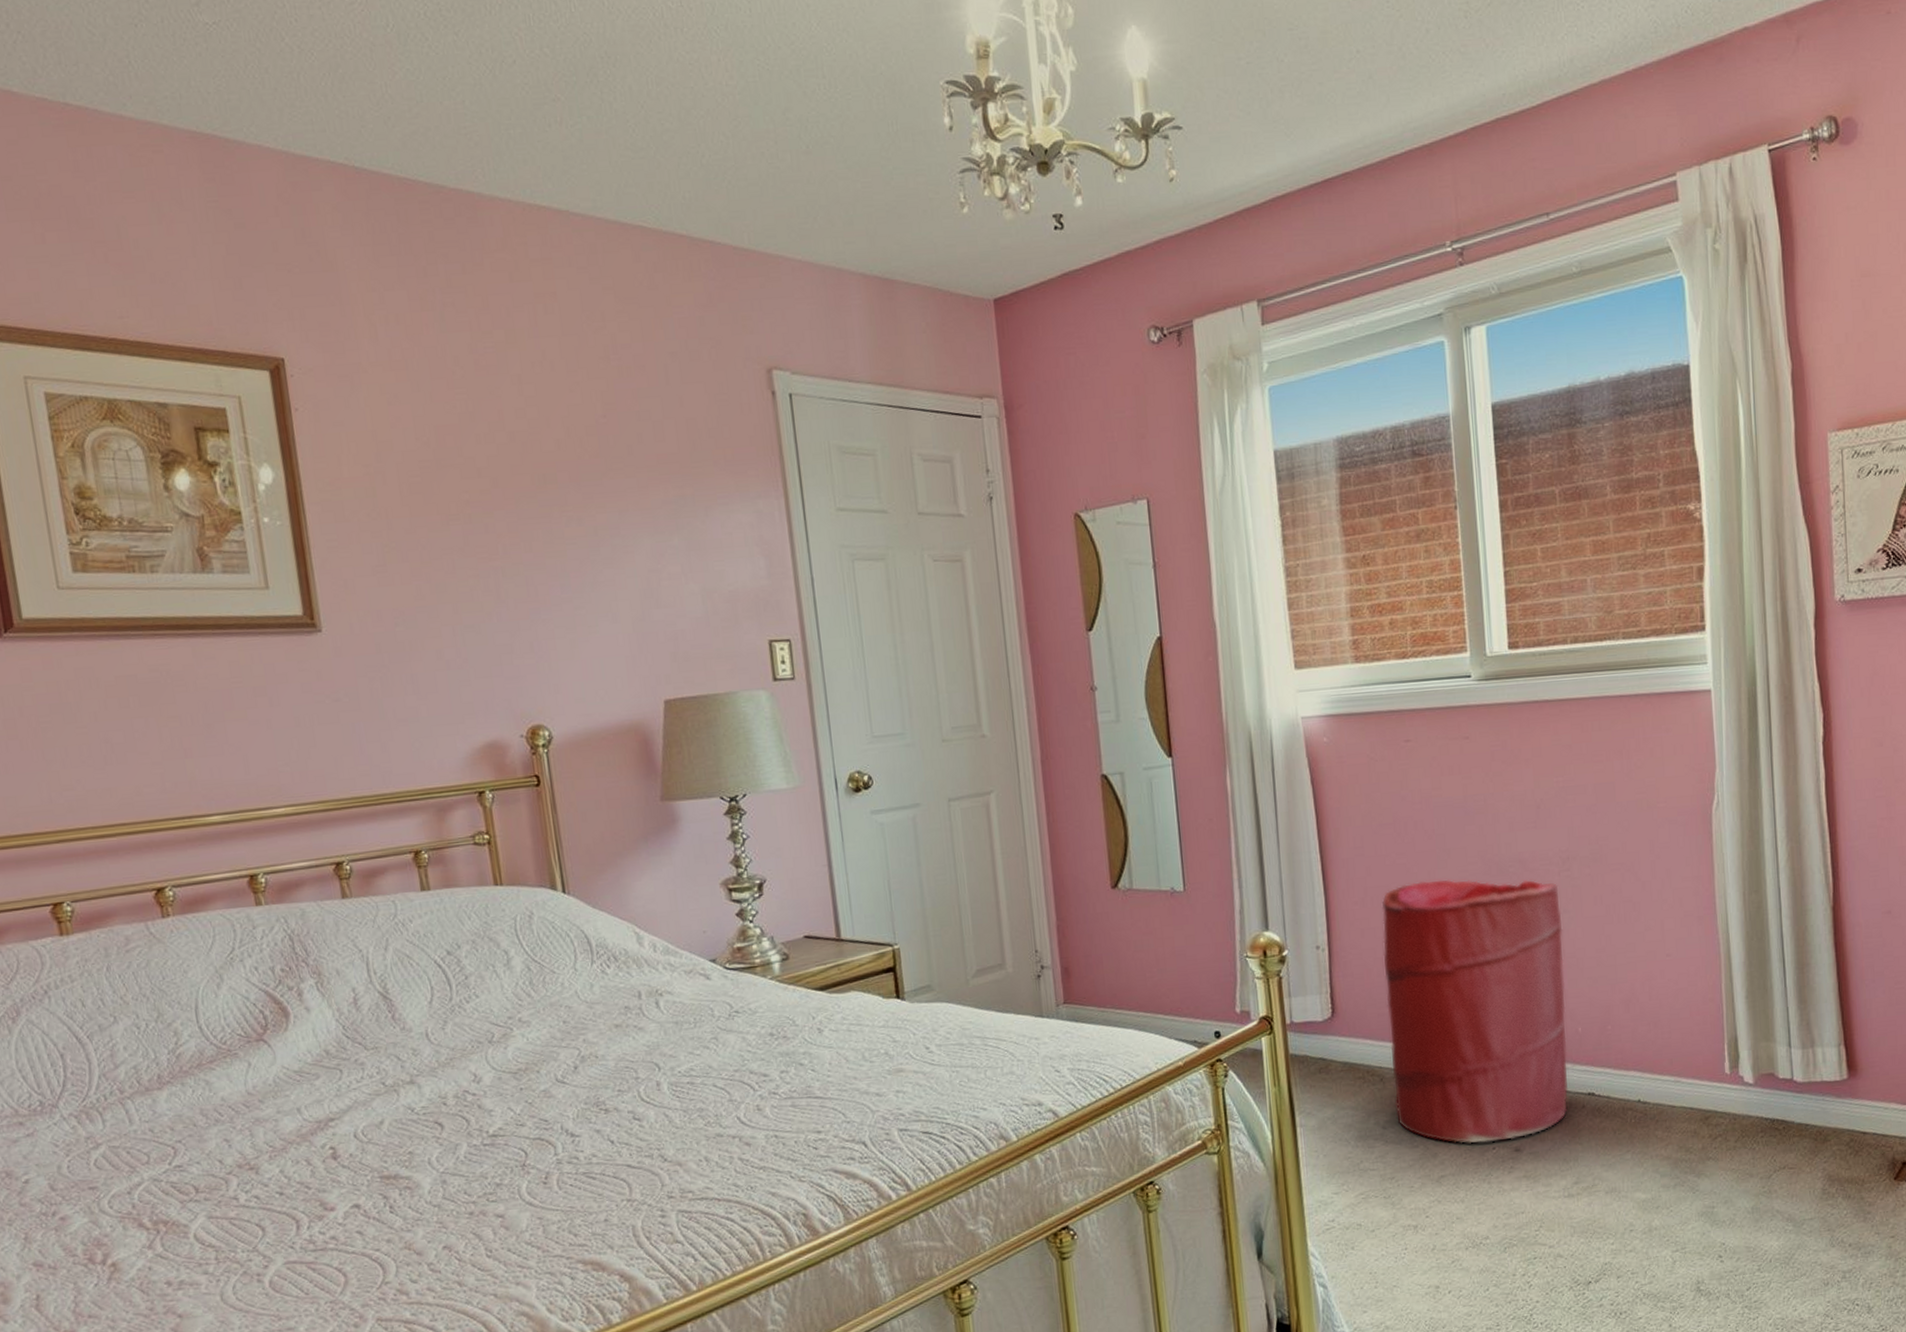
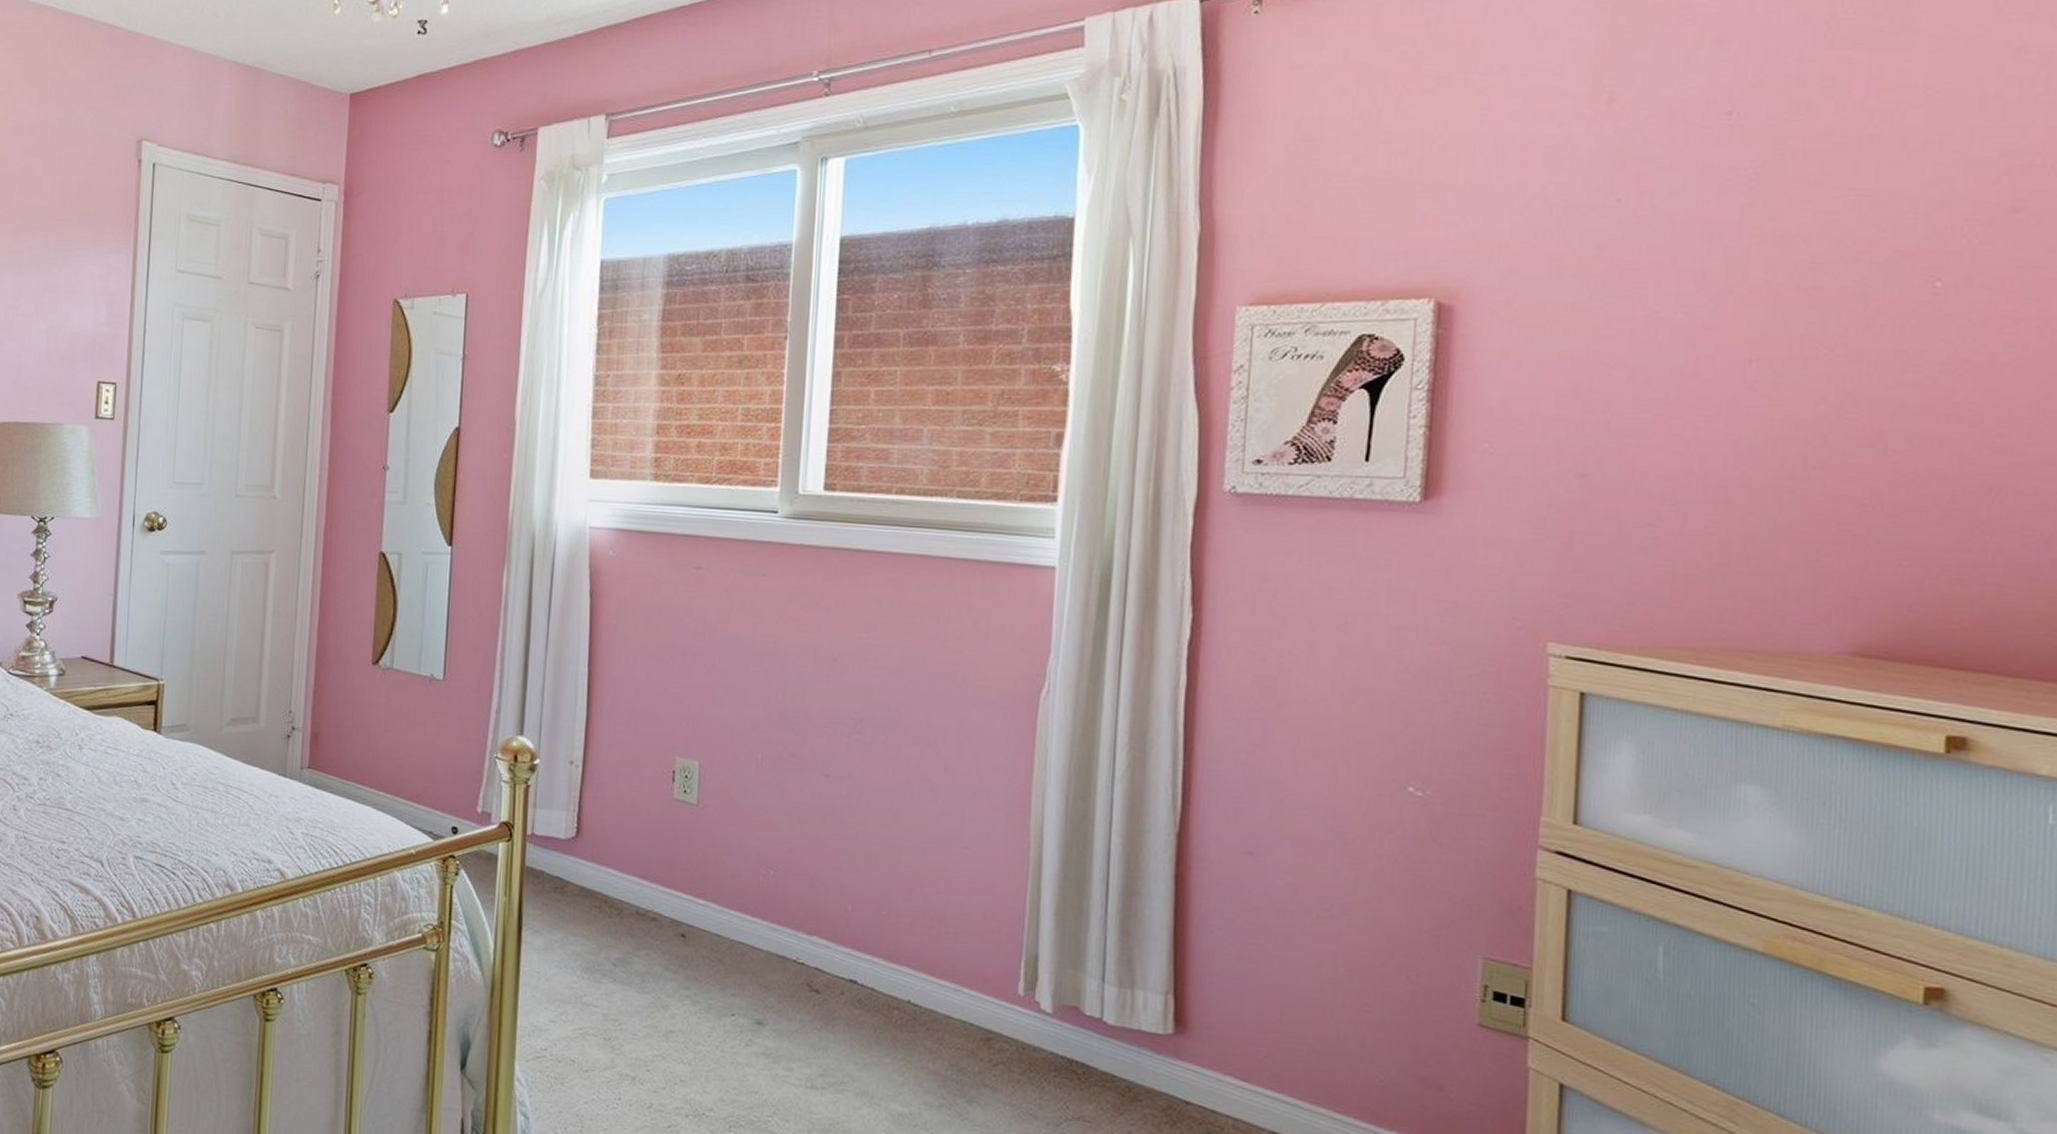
laundry hamper: present [1381,879,1569,1144] -> none [630,715,846,1011]

